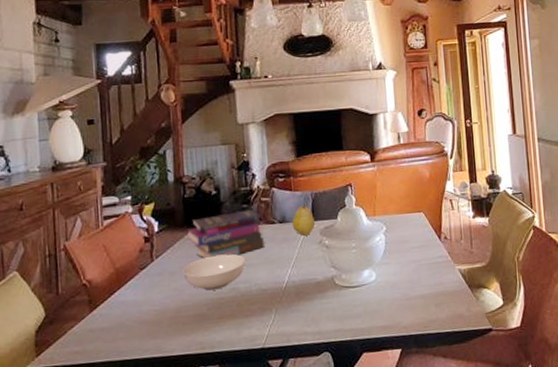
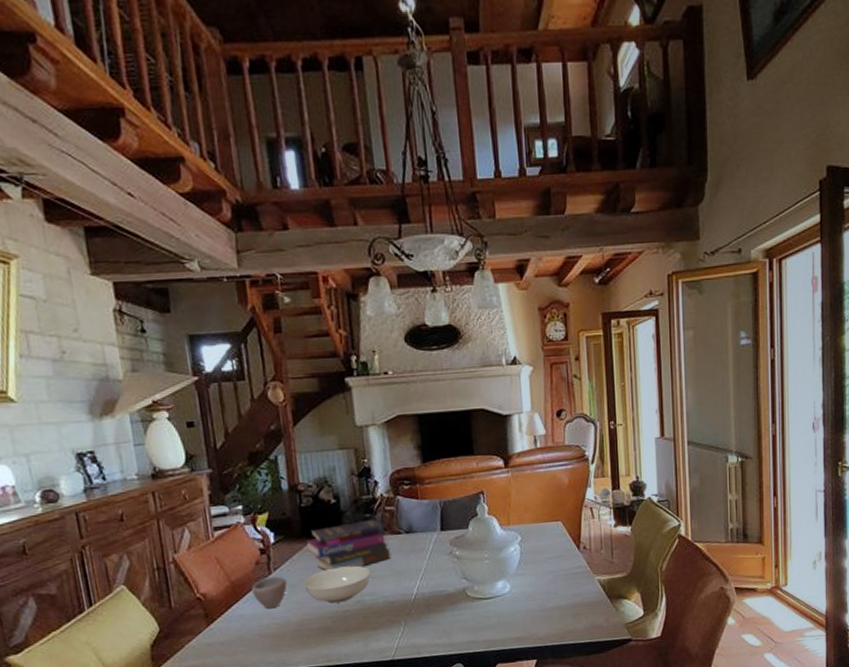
cup: none [134,263,168,295] -> present [251,576,287,608]
fruit: present [292,204,316,236] -> none [419,513,445,546]

